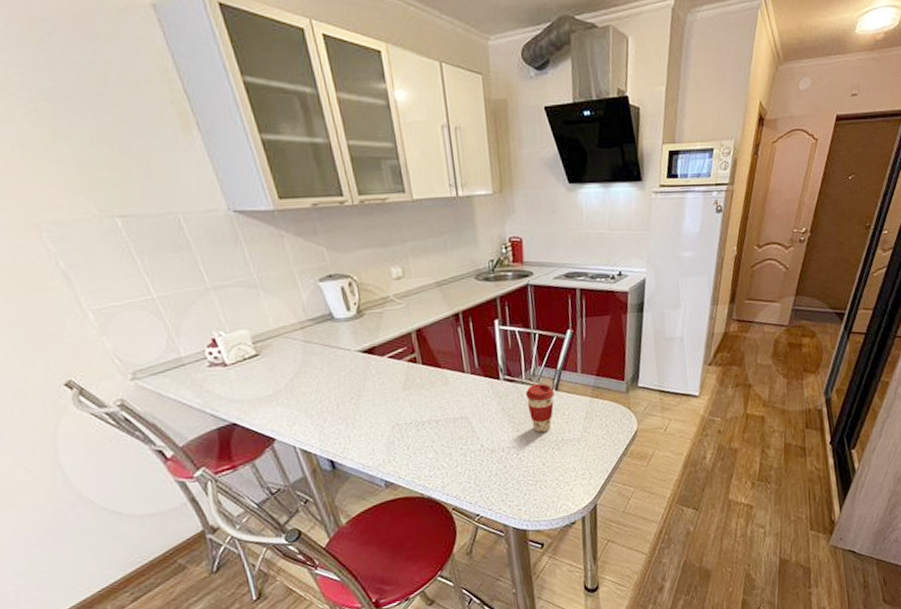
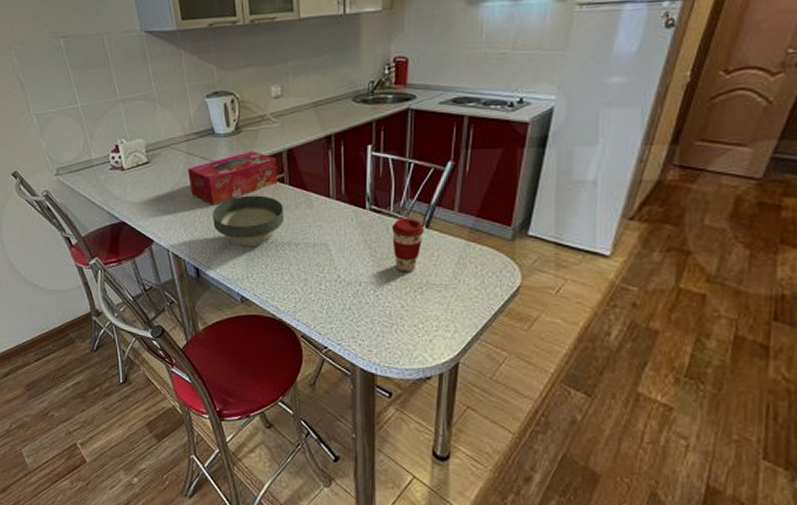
tissue box: none [307,334,409,393] -> present [188,151,277,205]
bowl: none [341,377,422,432] -> present [212,195,285,247]

